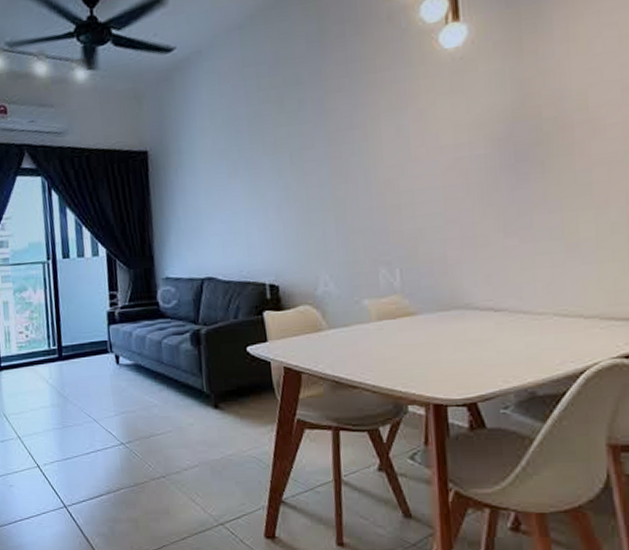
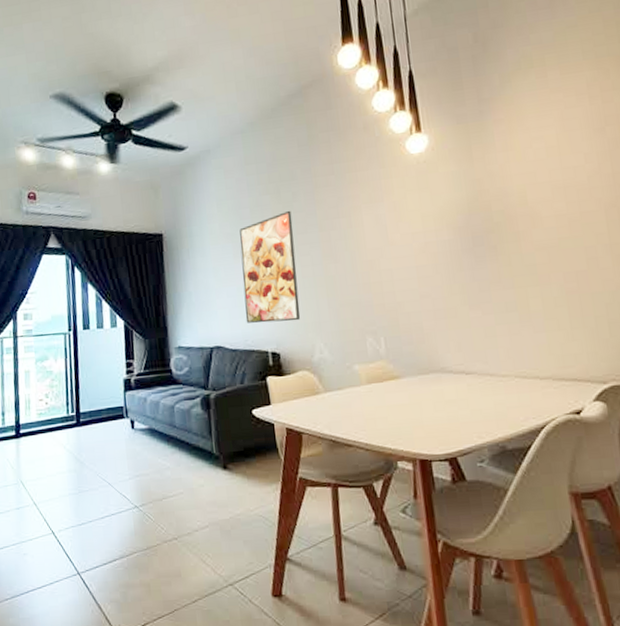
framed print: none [235,121,304,252] -> present [239,210,301,323]

